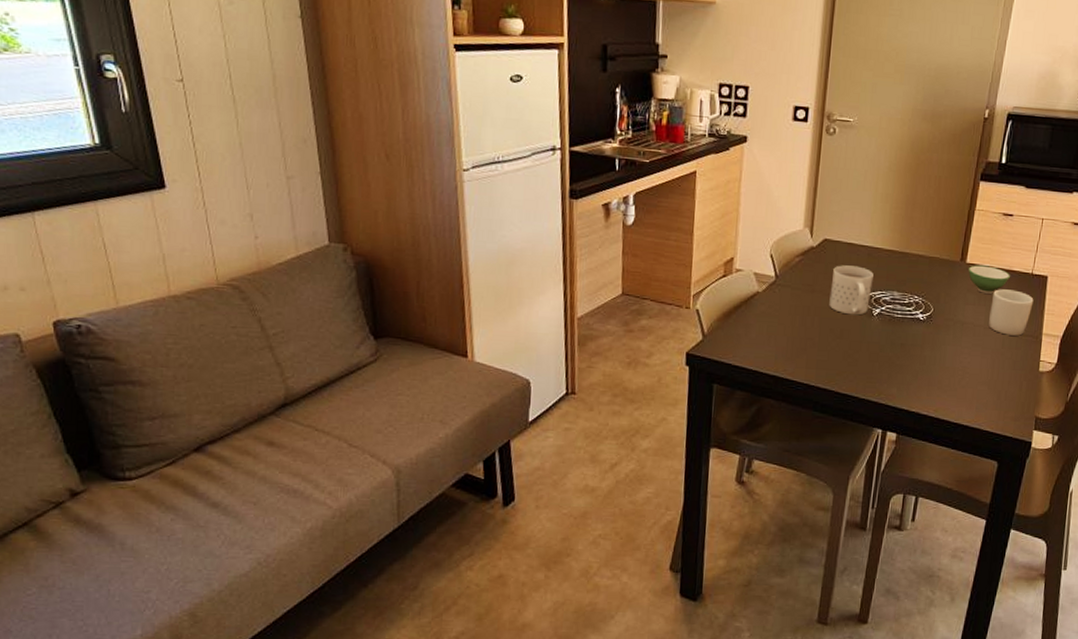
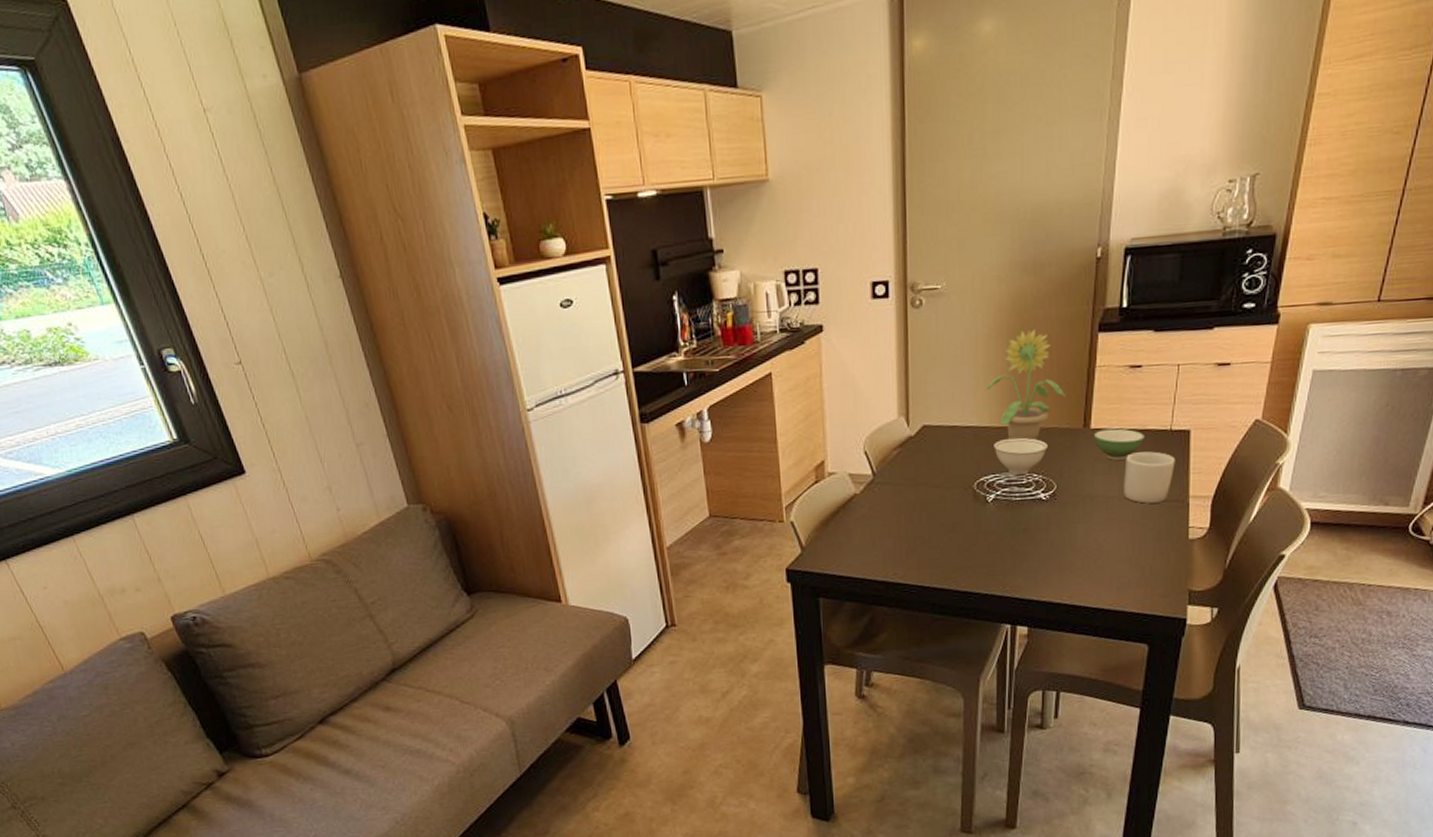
mug: present [829,265,874,315] -> none [936,450,983,505]
sunflower: none [881,168,948,266] -> present [985,329,1066,441]
bowl: none [883,261,929,296] -> present [993,437,1048,476]

